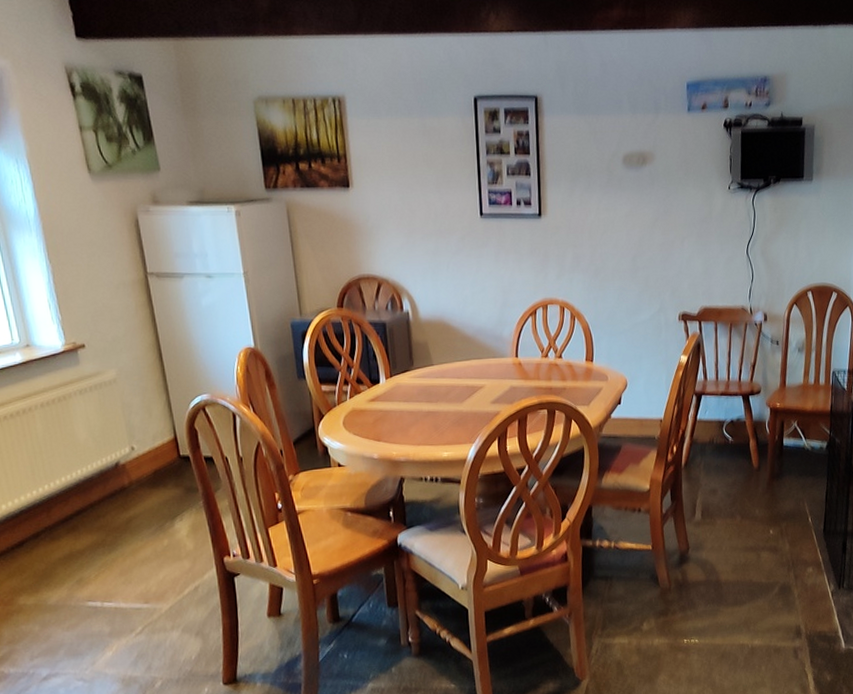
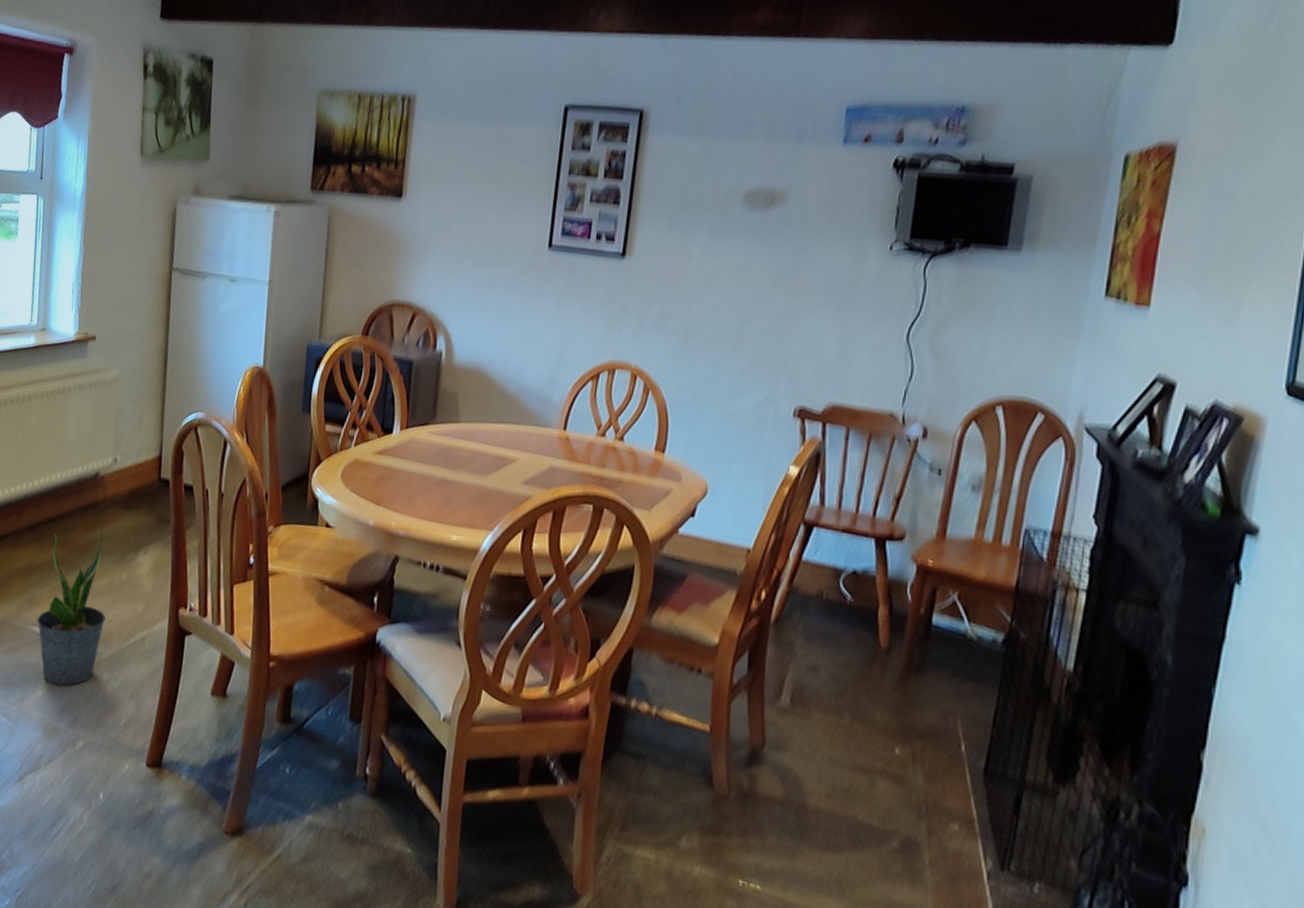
potted plant: none [87,510,158,644] -> present [36,531,107,686]

